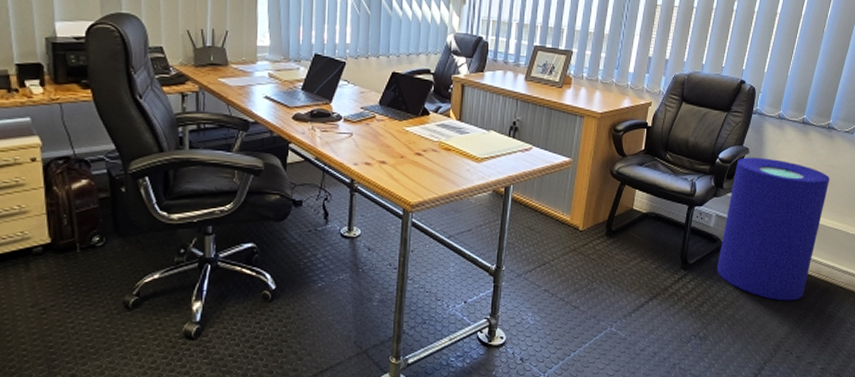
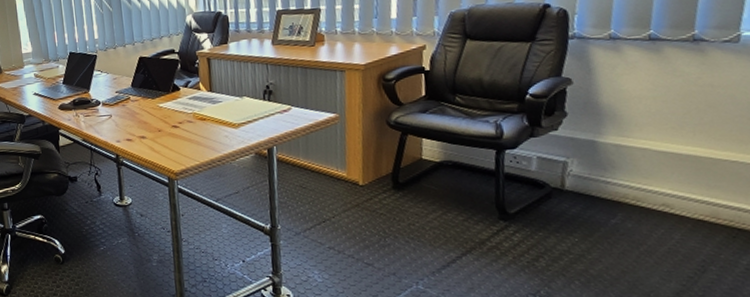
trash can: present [717,157,830,301] -> none [550,86,711,253]

